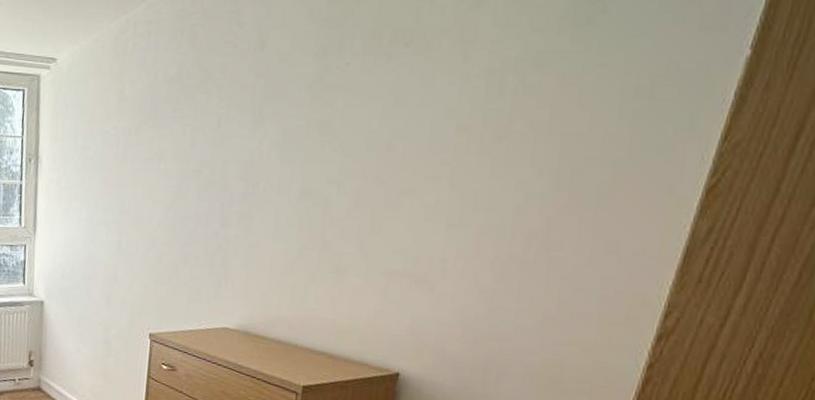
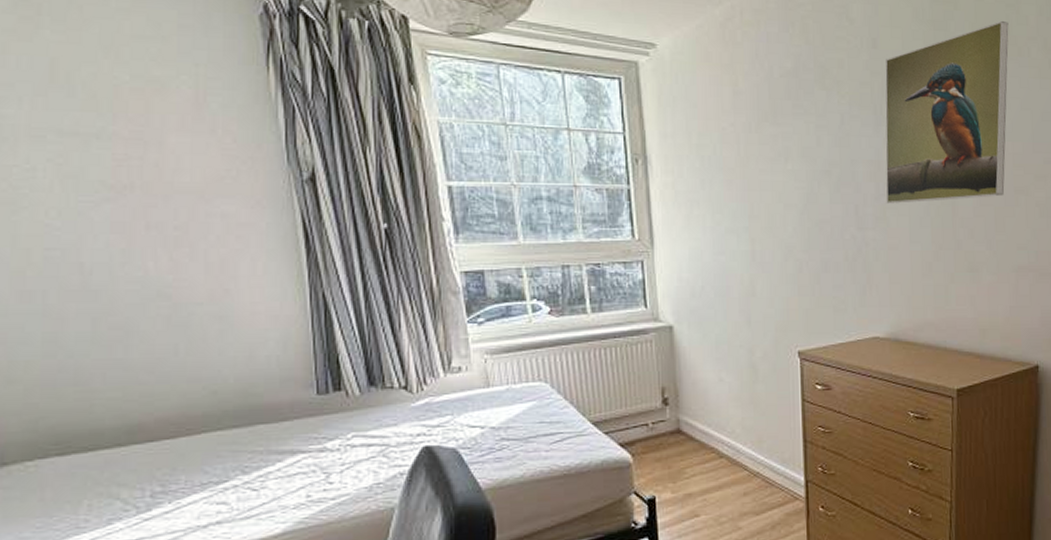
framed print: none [253,13,419,203] -> present [885,20,1009,204]

